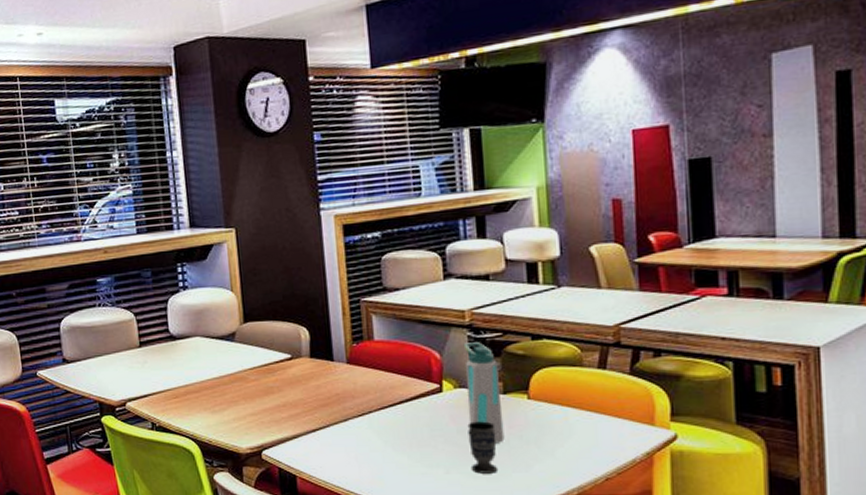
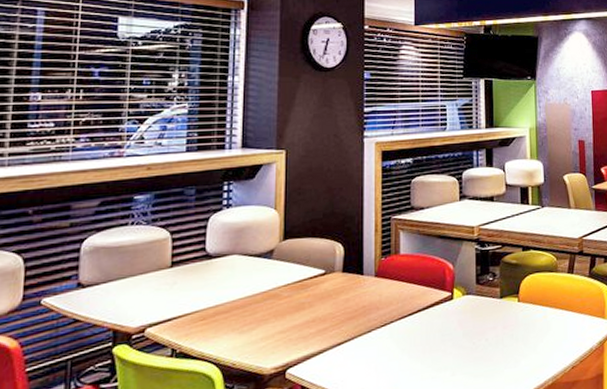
water bottle: present [463,342,505,443] -> none [471,254,500,343]
cup: present [467,421,499,474] -> none [471,323,494,373]

